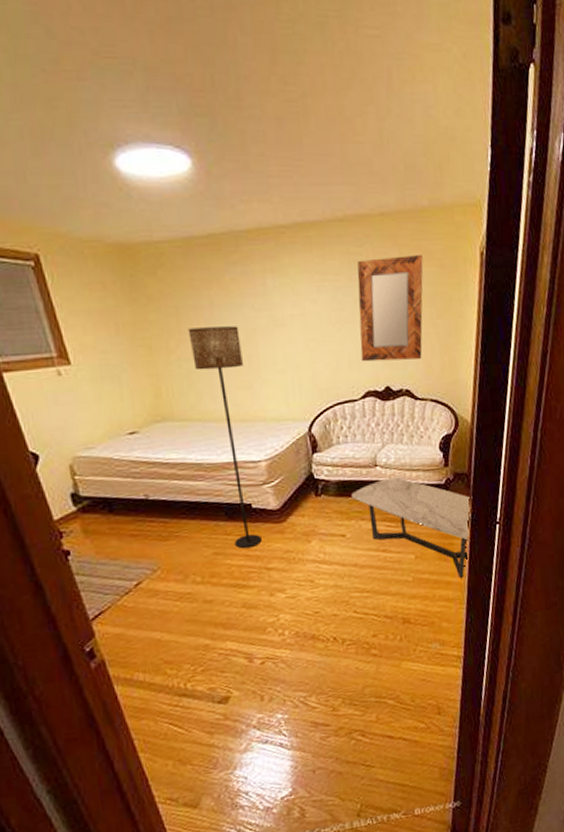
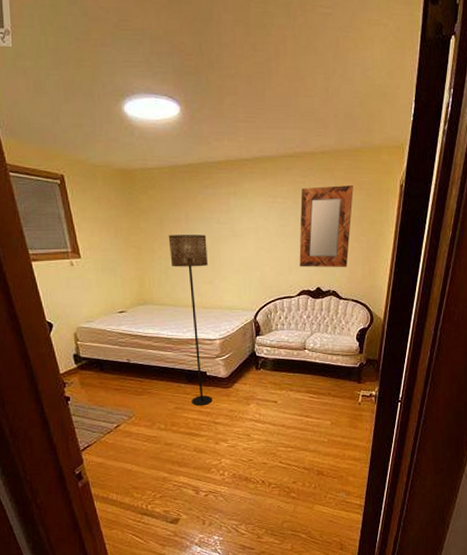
coffee table: present [351,477,473,579] -> none [284,359,380,443]

